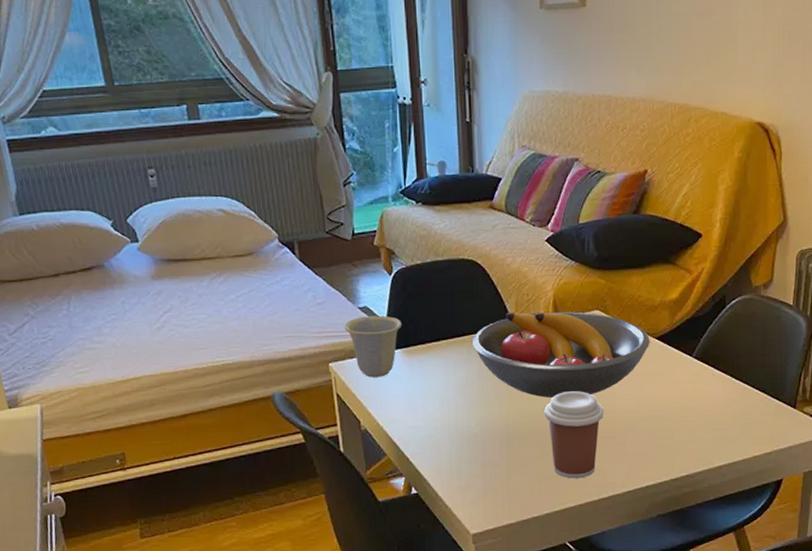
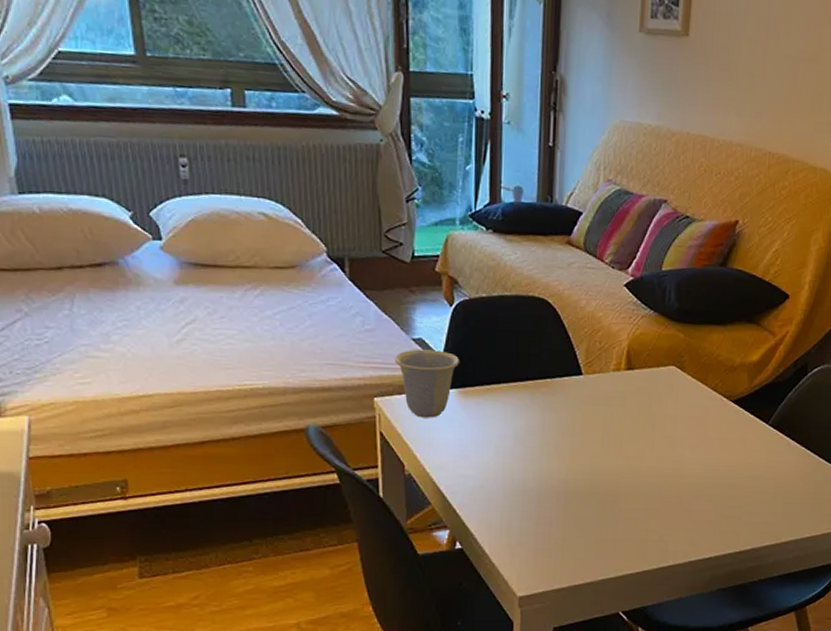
fruit bowl: present [471,311,650,398] -> none [535,359,726,457]
coffee cup: present [544,391,605,479] -> none [607,450,672,545]

